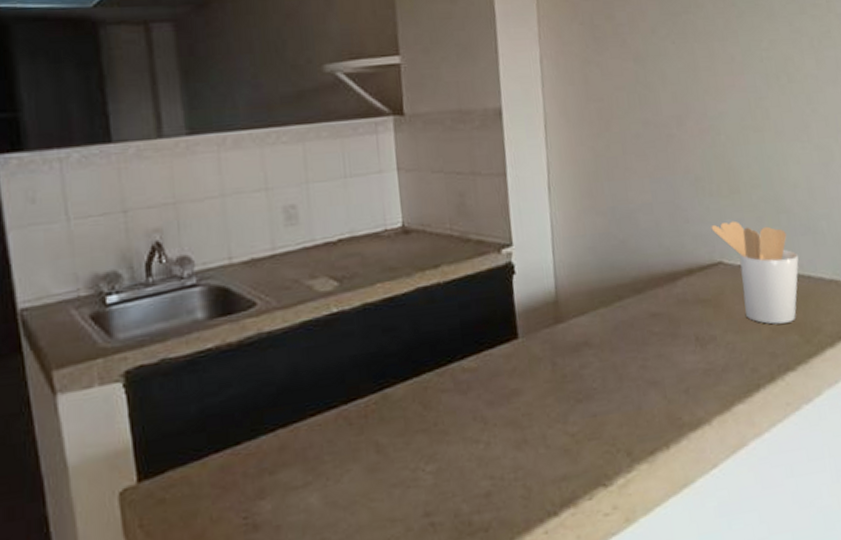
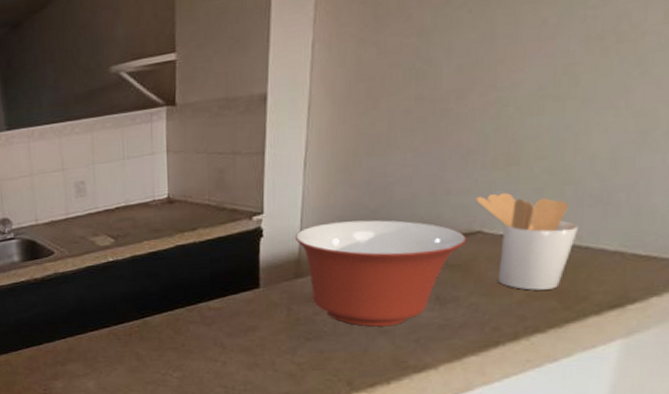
mixing bowl: none [548,251,712,378] -> present [295,220,467,327]

